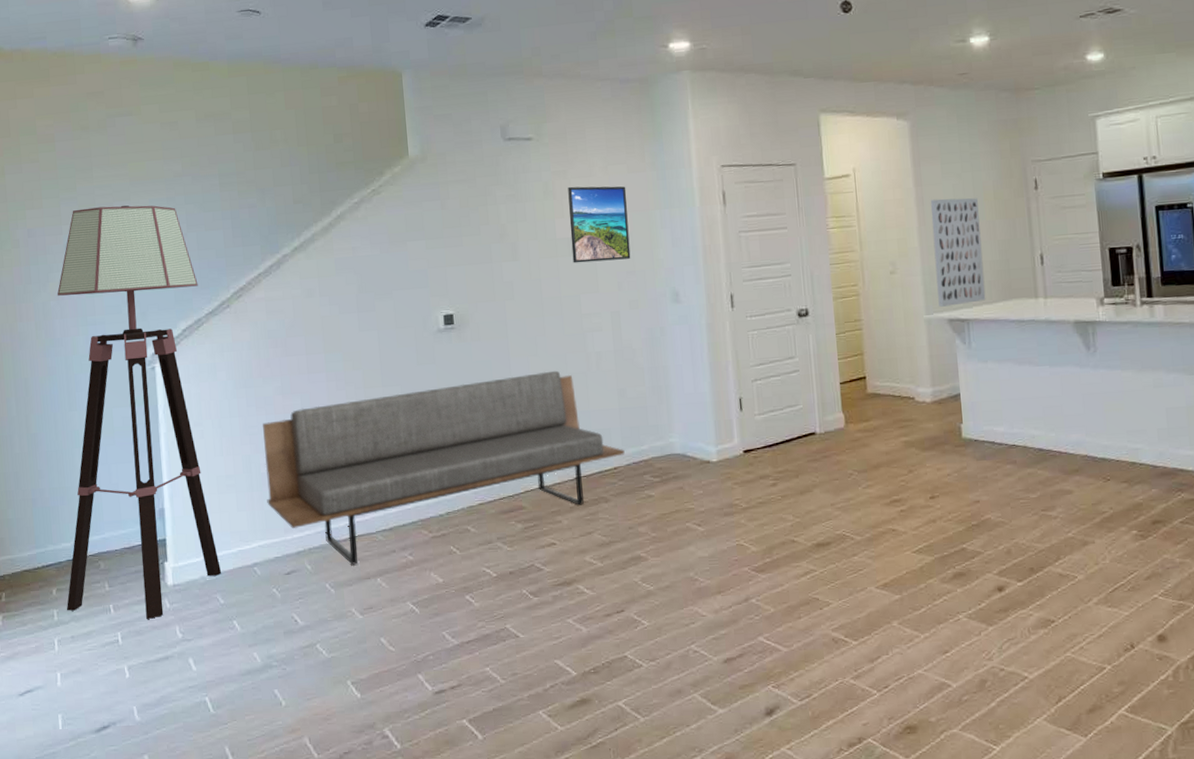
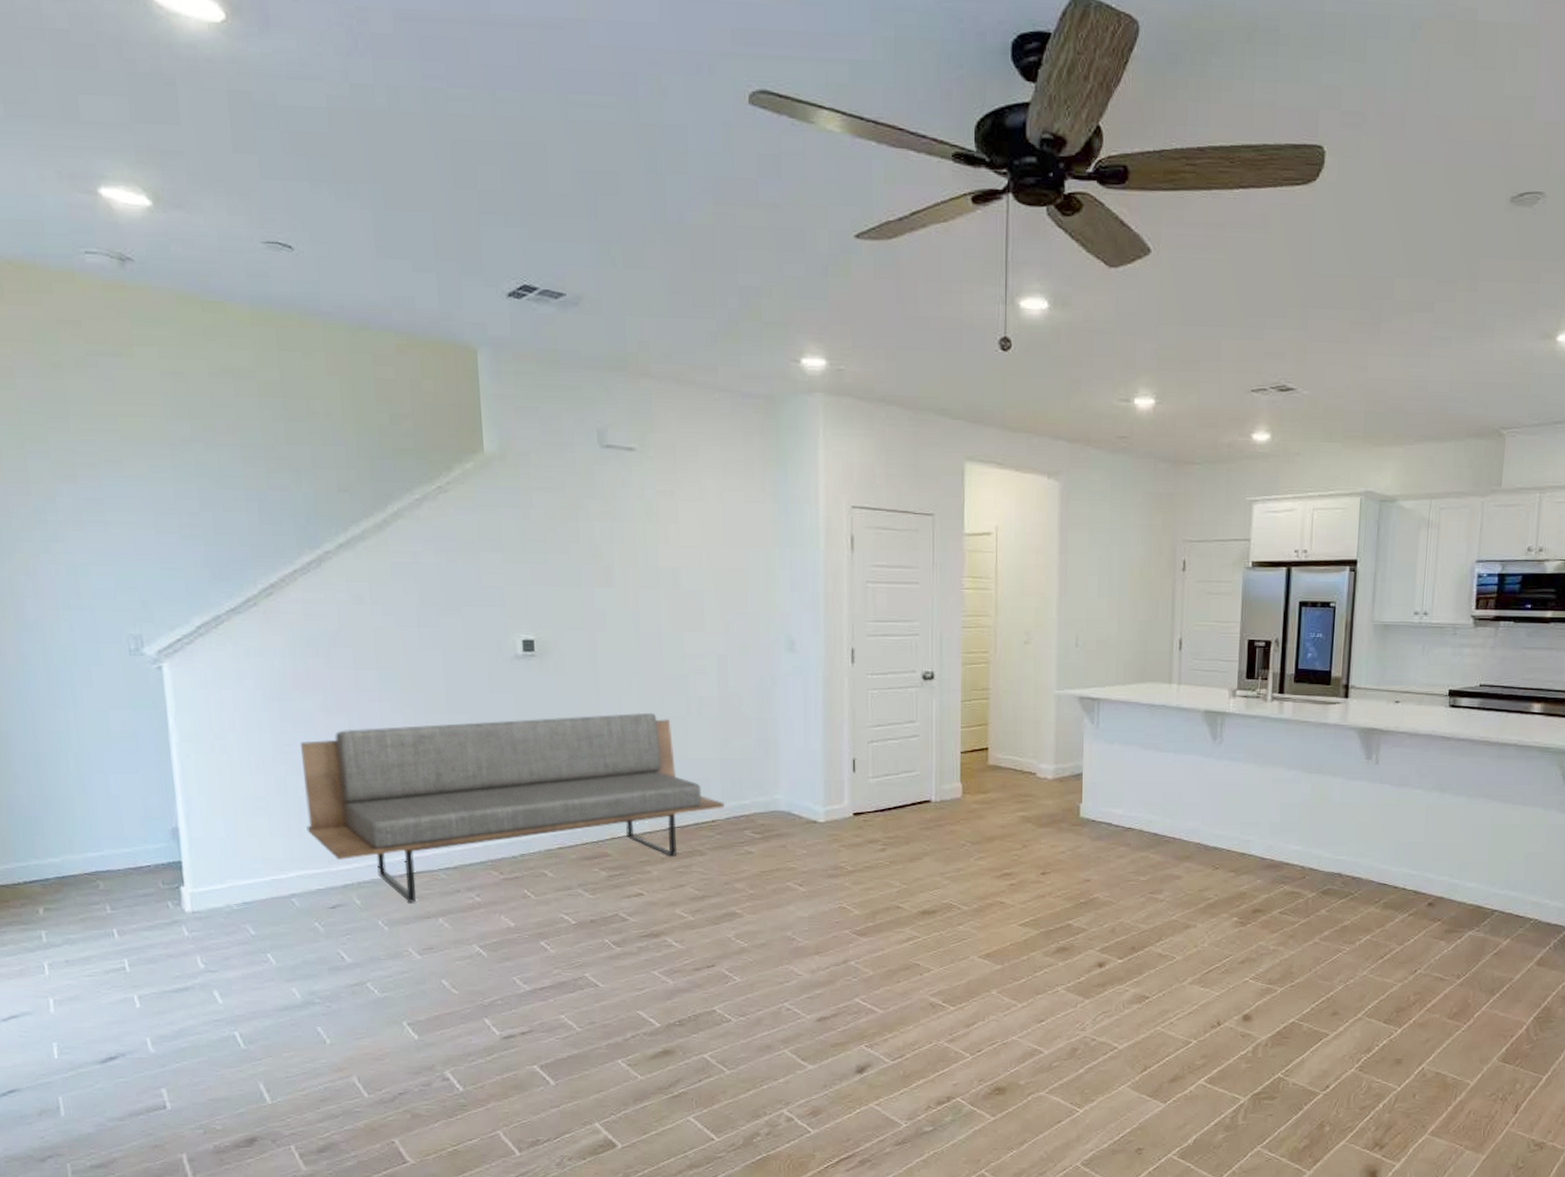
floor lamp: present [57,205,222,619] -> none [27,466,252,947]
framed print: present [568,186,631,264] -> none [674,510,743,599]
wall art: present [930,198,986,307] -> none [1071,569,1123,683]

